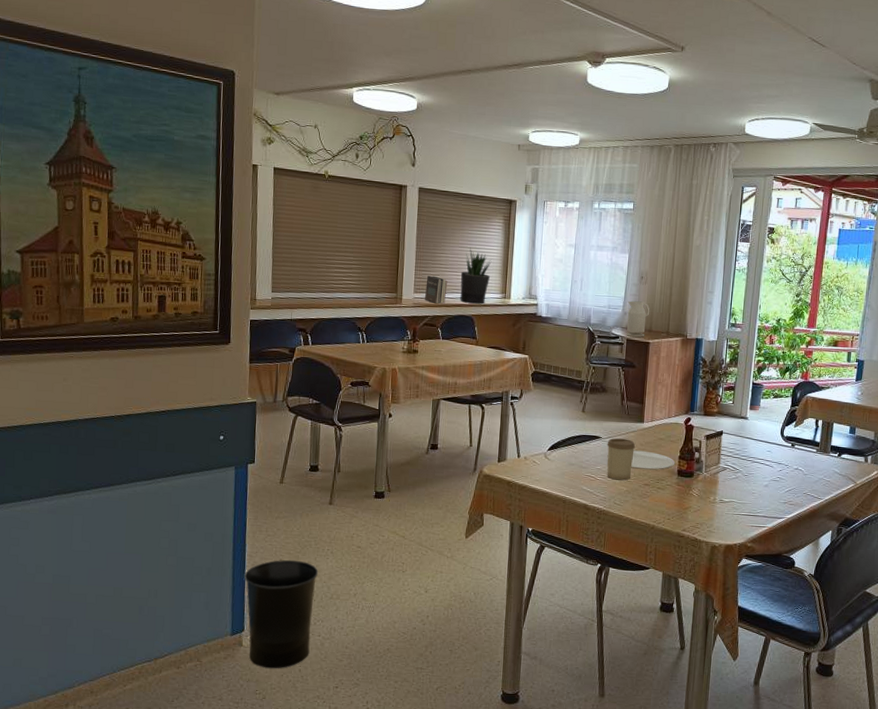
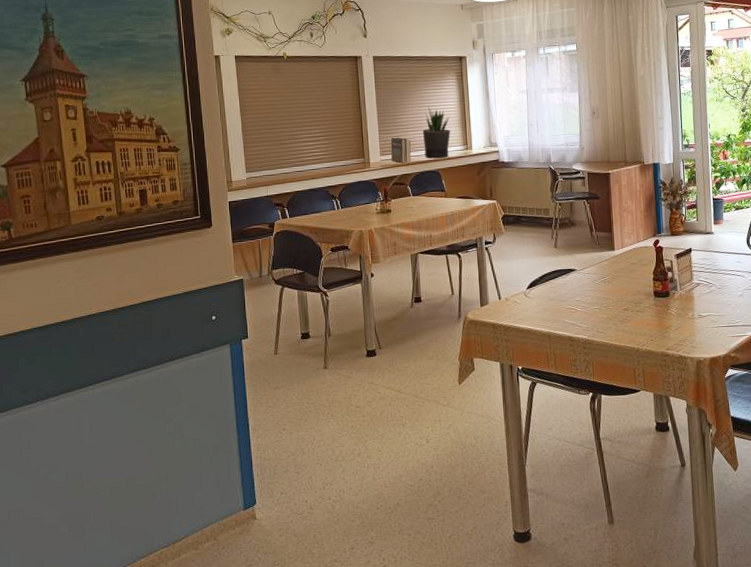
waste bin: present [244,559,319,669] -> none [250,427,322,538]
cup: present [607,438,636,481] -> none [582,268,610,309]
plate: present [607,450,676,471] -> none [584,277,651,296]
water jug: present [627,301,650,337] -> none [584,135,606,170]

